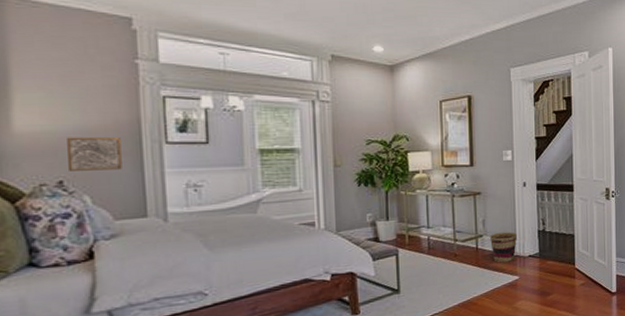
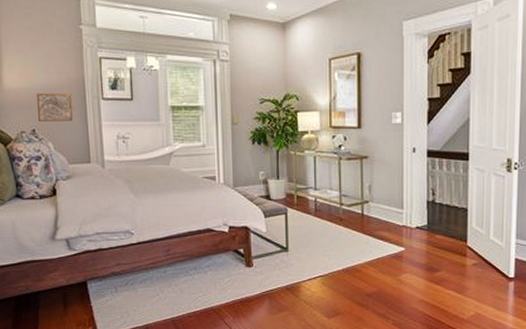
basket: present [490,232,517,263] -> none [376,200,404,232]

